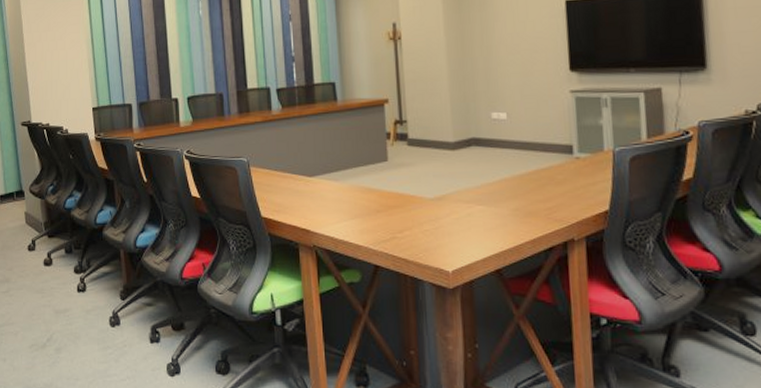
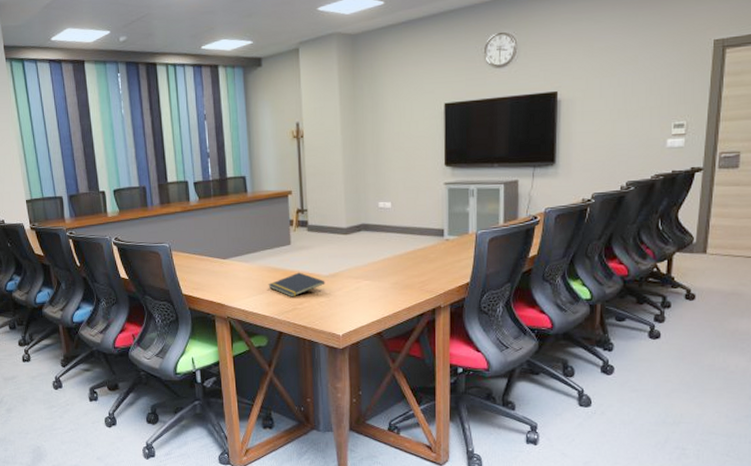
notepad: none [361,194,430,224] -> present [268,272,325,297]

